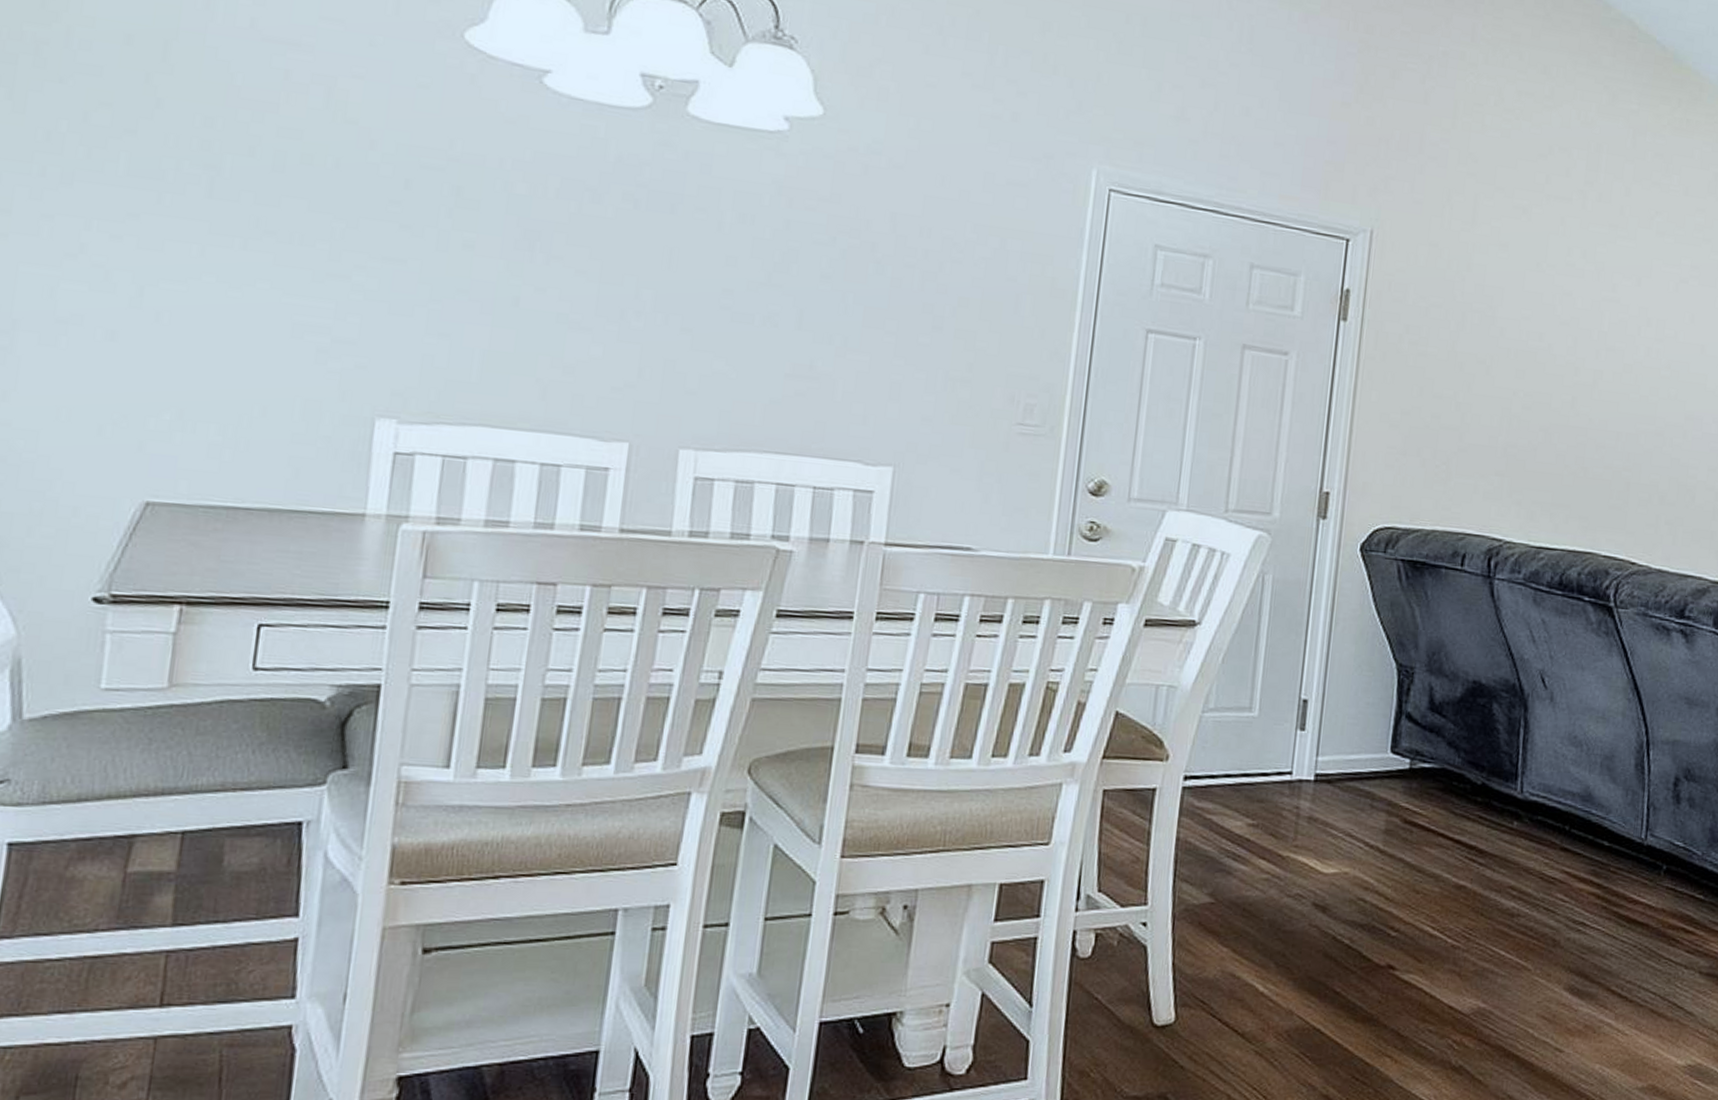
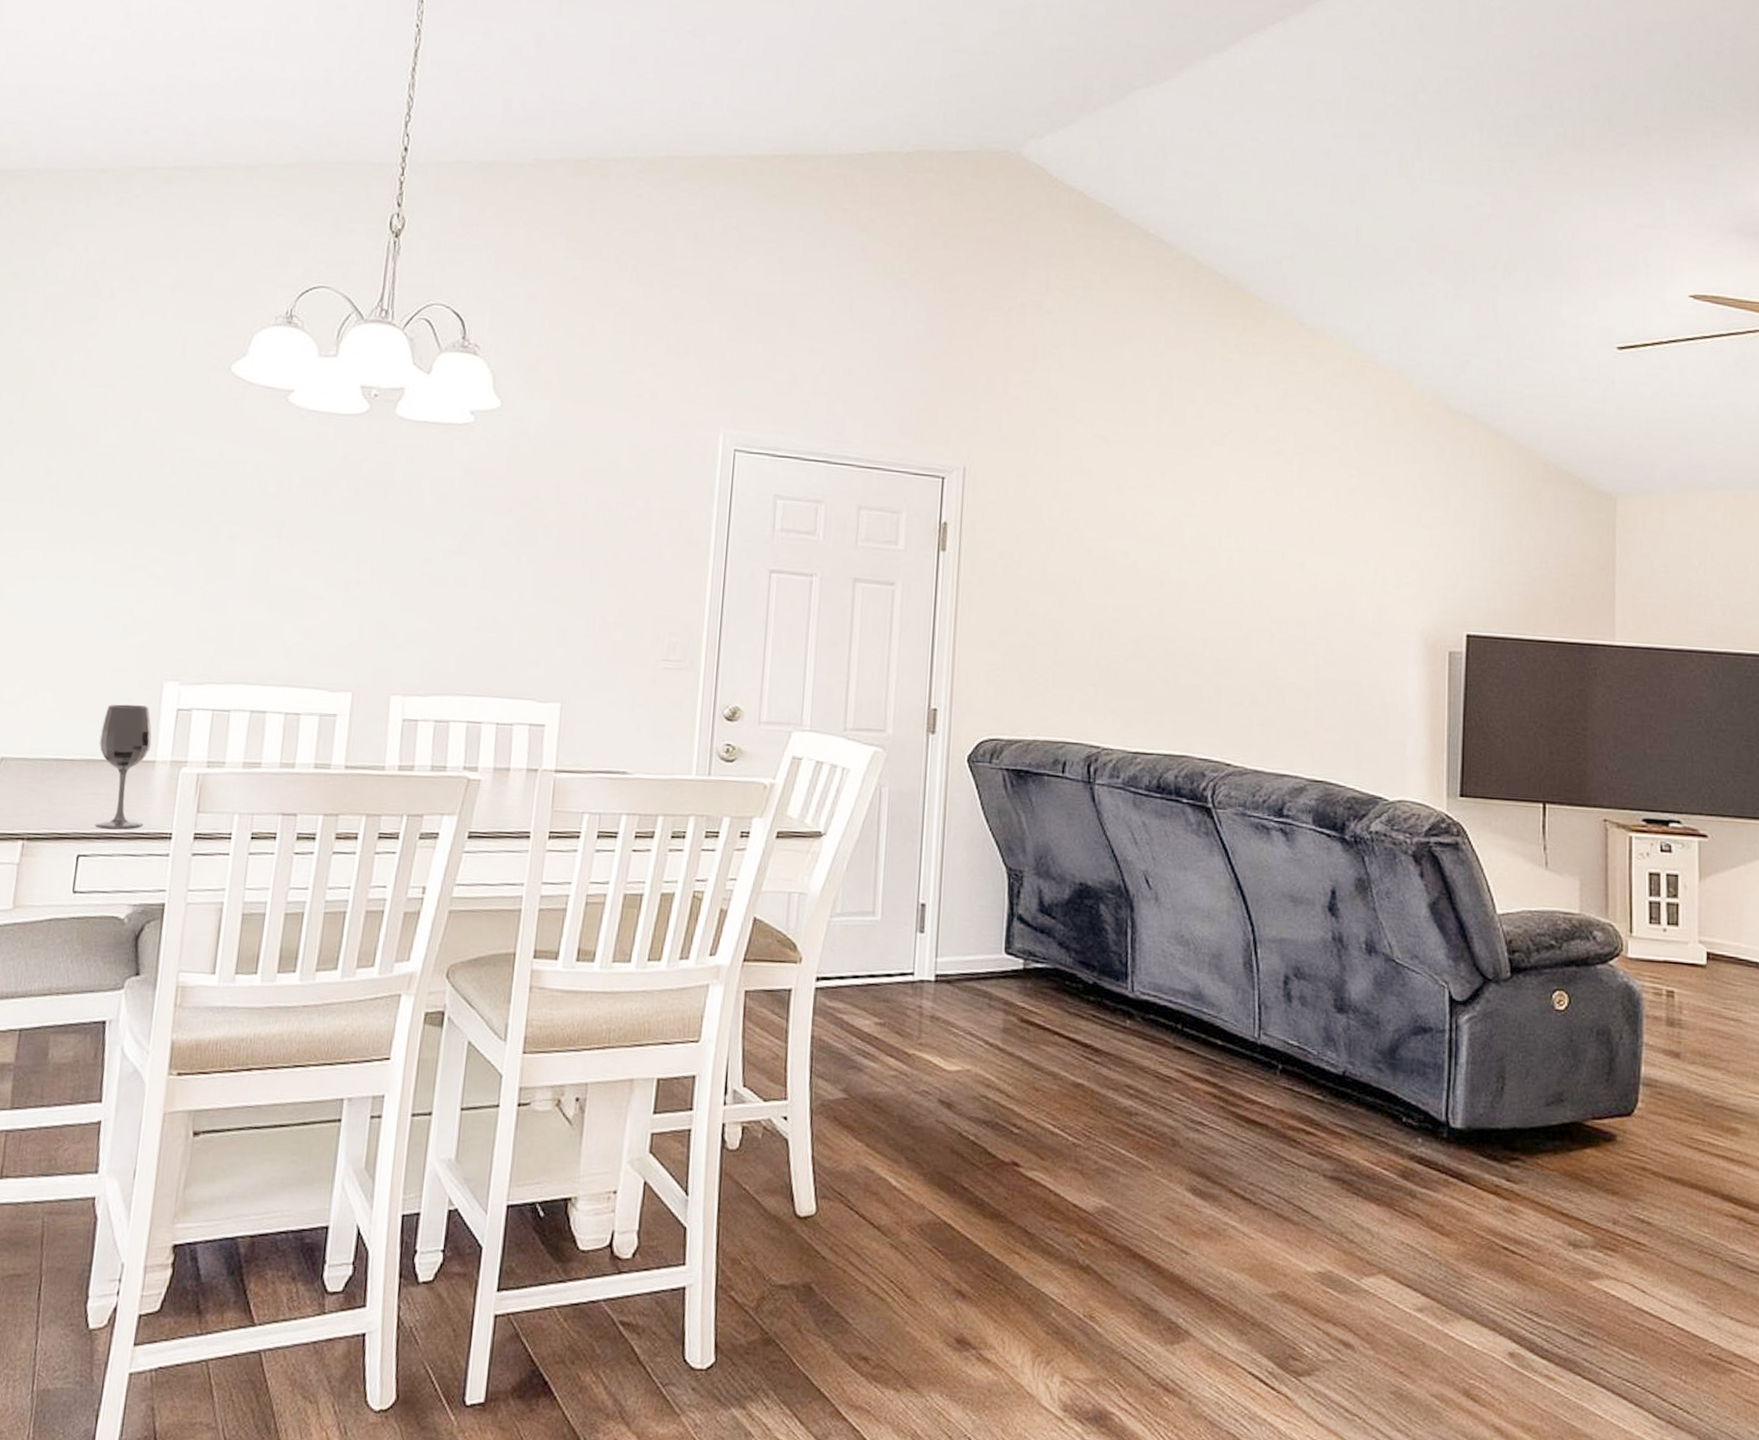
wine glass: none [283,443,360,595] -> present [95,704,152,830]

